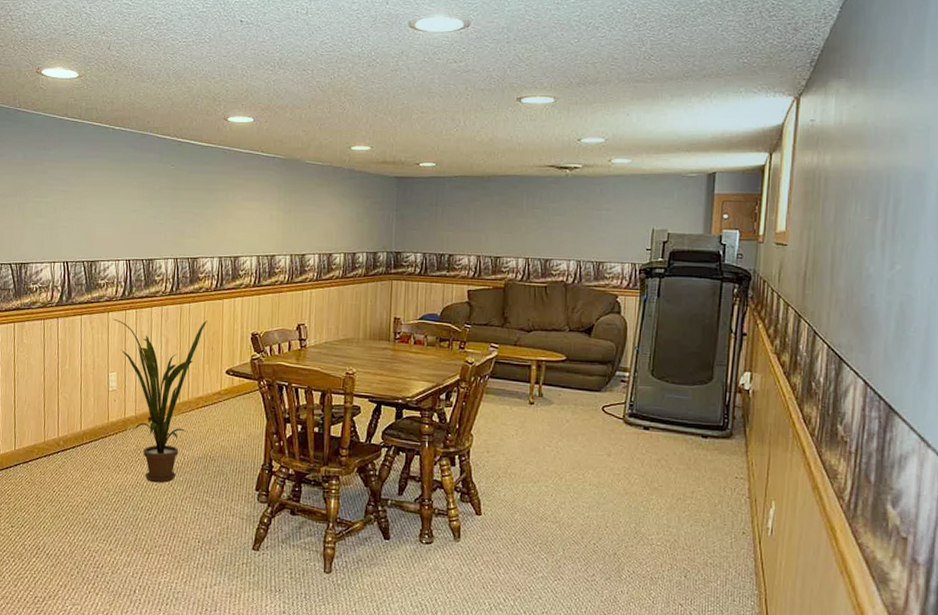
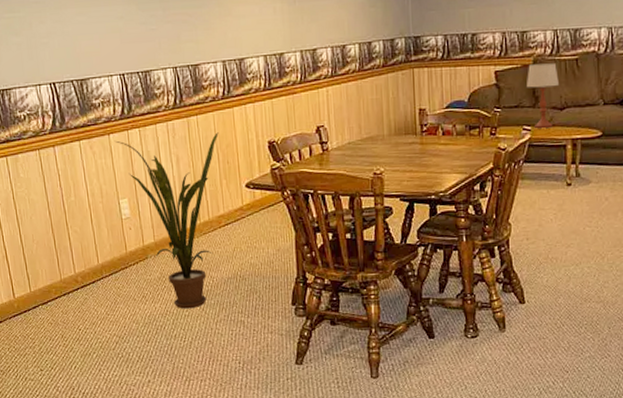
table lamp: none [497,287,528,348] -> present [527,63,559,129]

